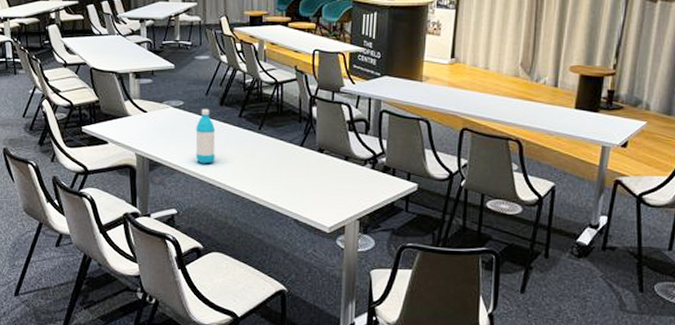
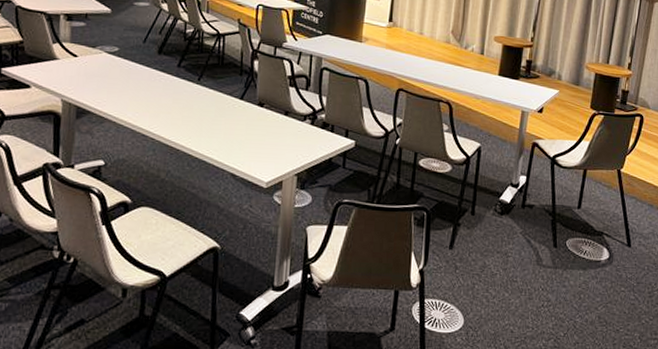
water bottle: present [195,109,216,164] -> none [129,56,152,114]

